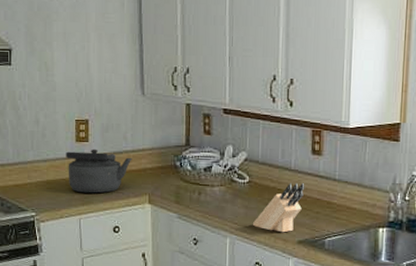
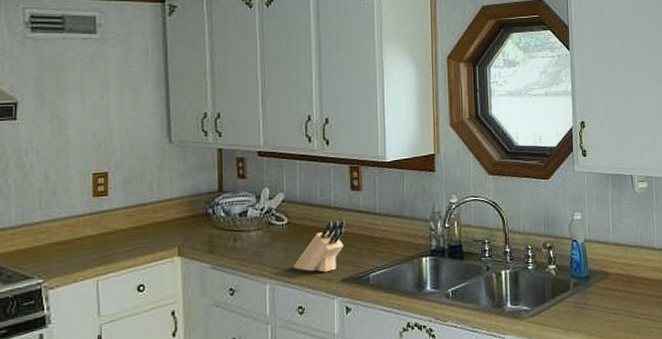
kettle: present [65,148,132,194] -> none [80,202,159,252]

